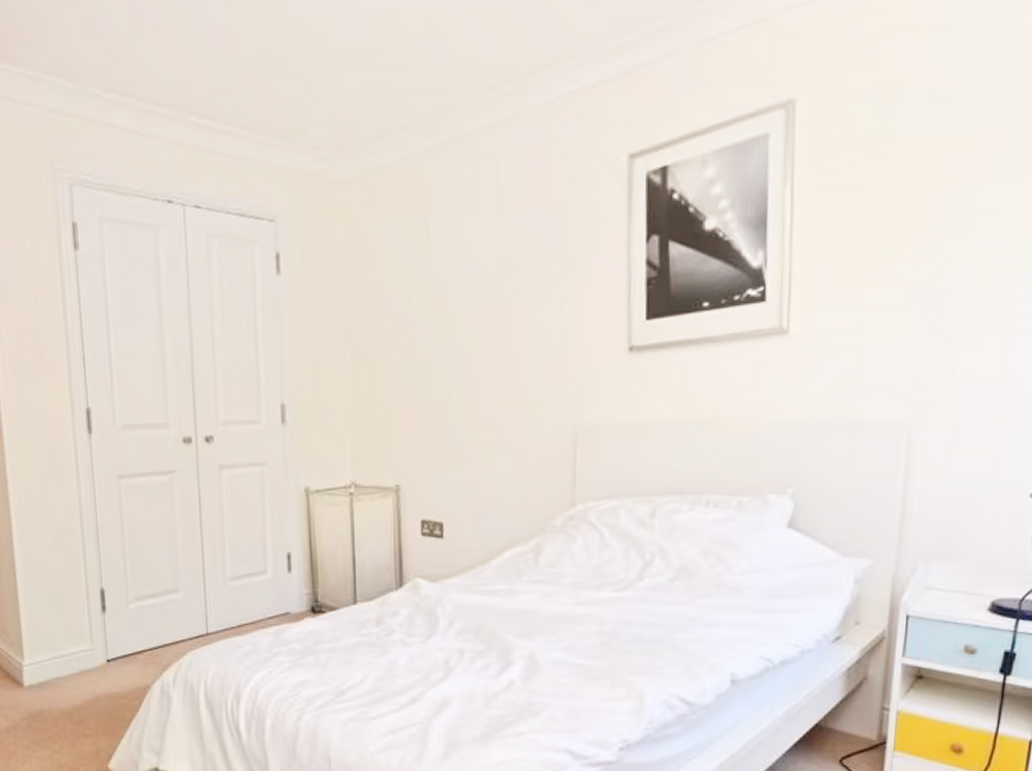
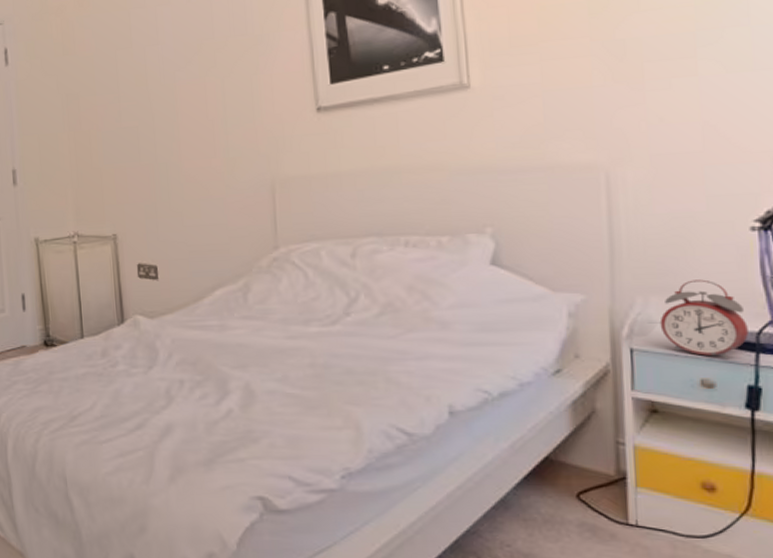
alarm clock: none [936,546,1013,626] -> present [660,279,748,359]

